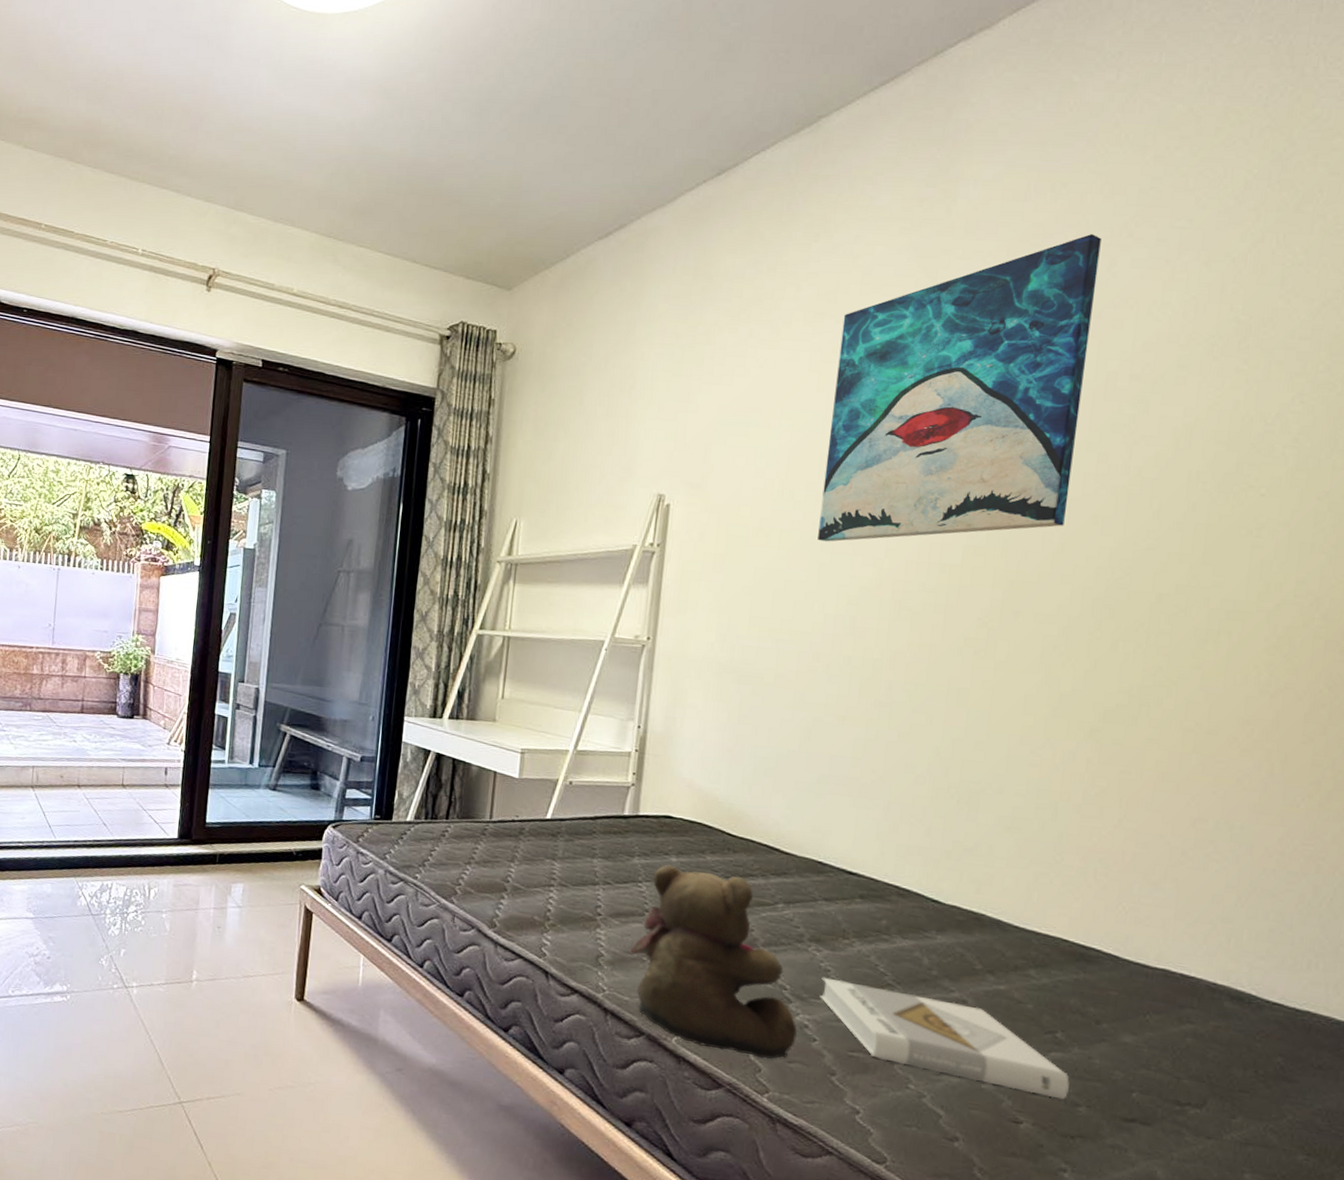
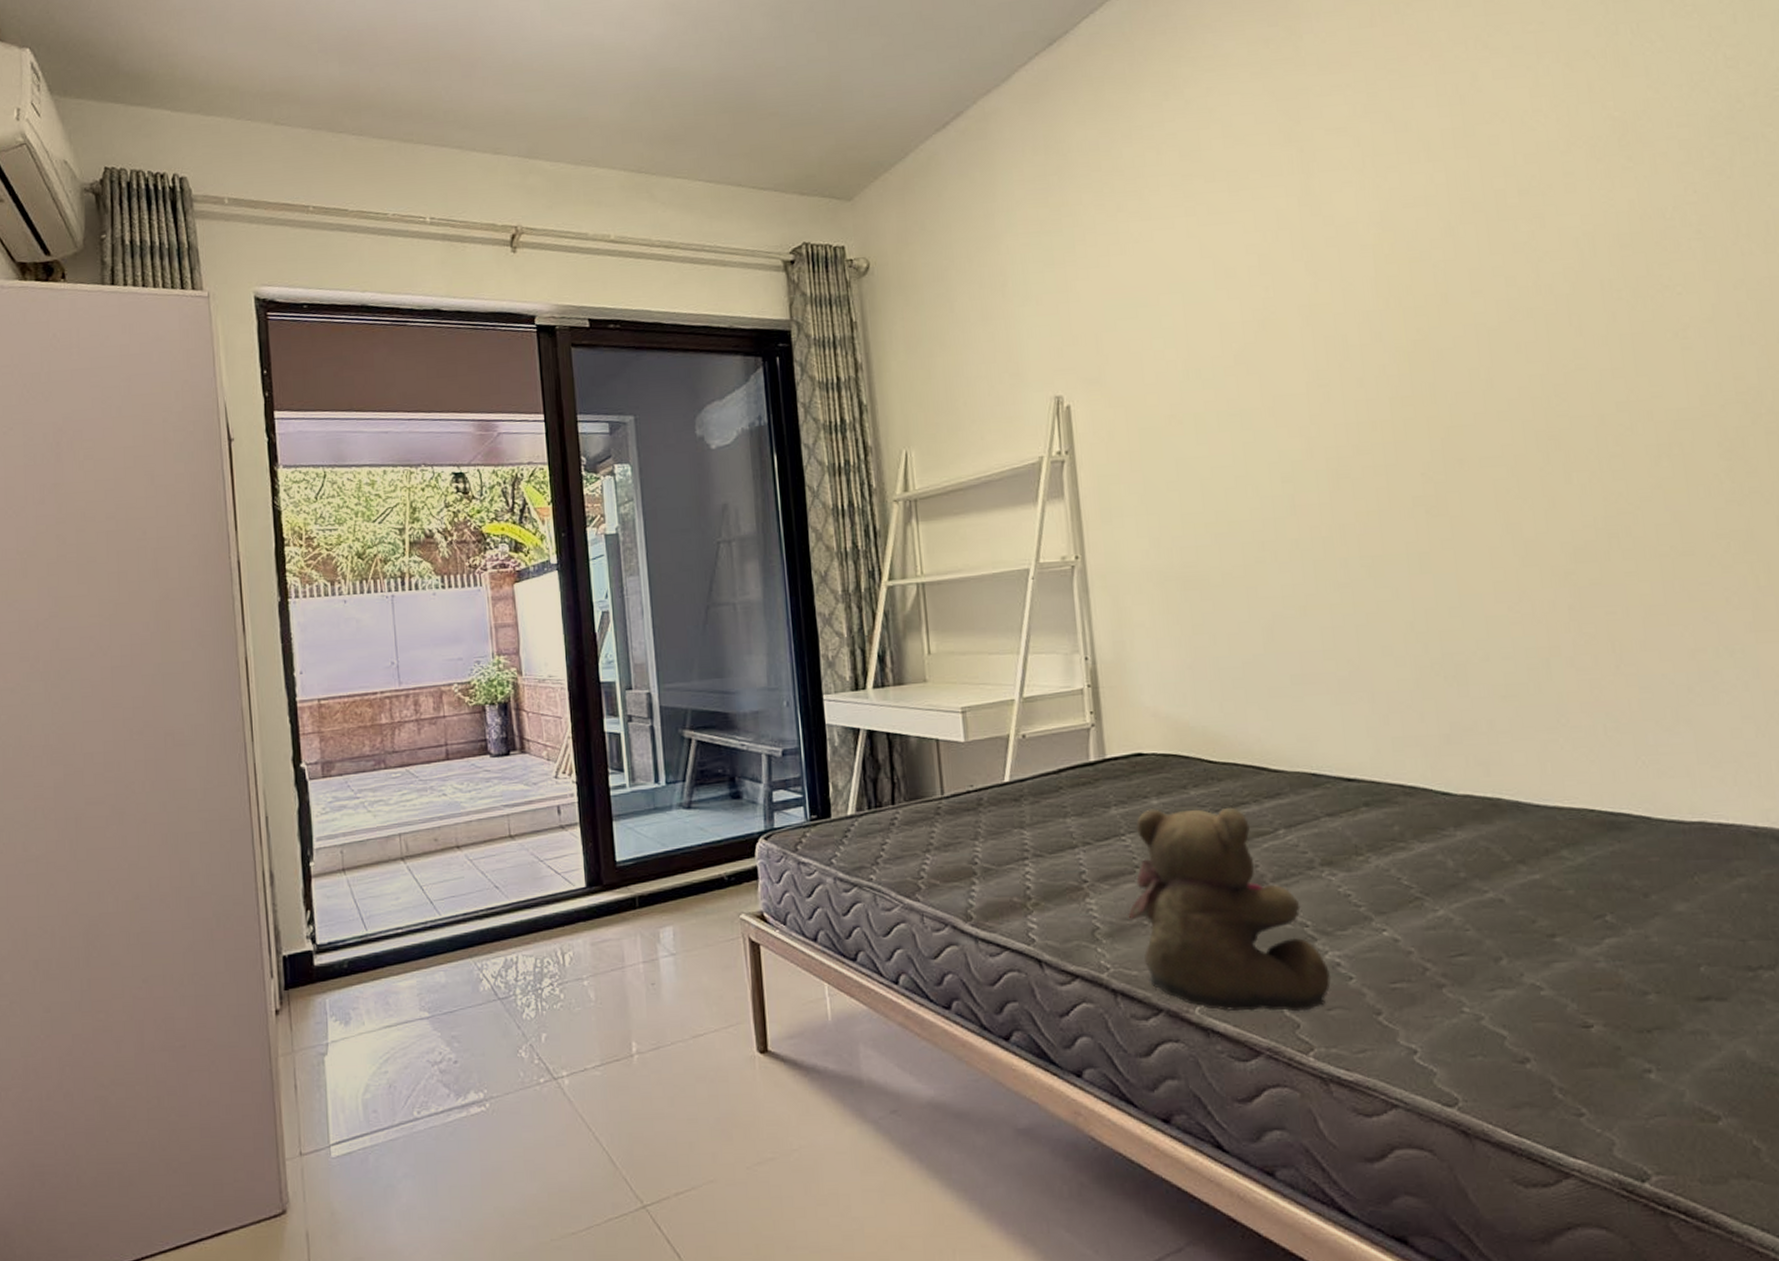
wall art: present [818,234,1102,542] -> none [1212,51,1487,419]
book: present [820,977,1070,1100] -> none [1343,903,1634,991]

